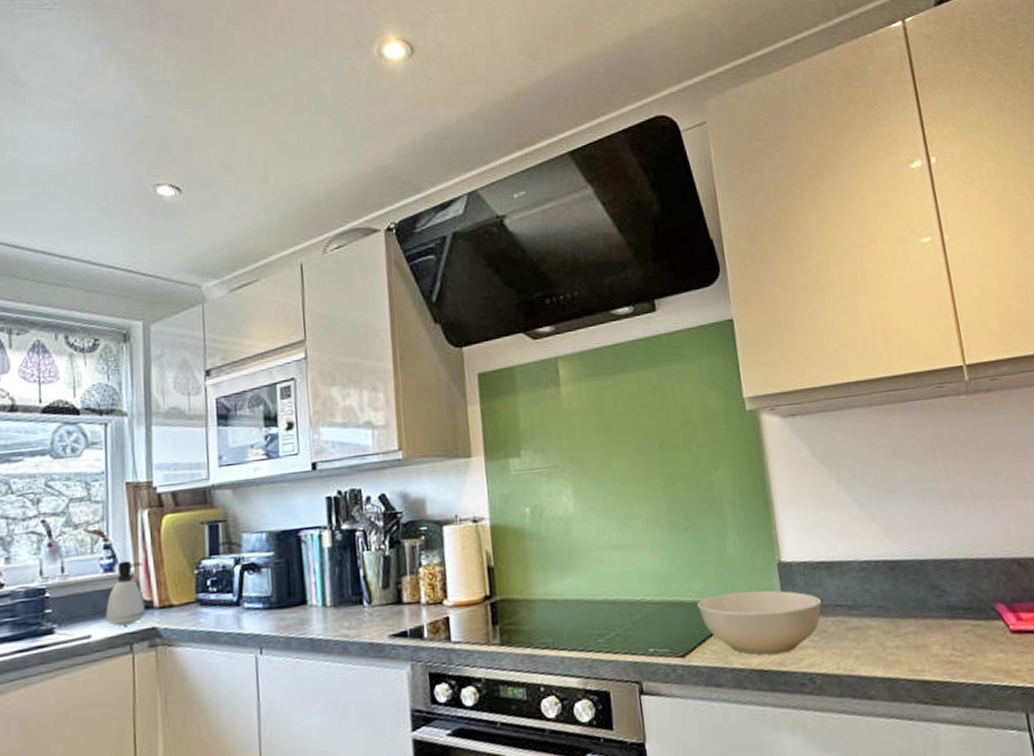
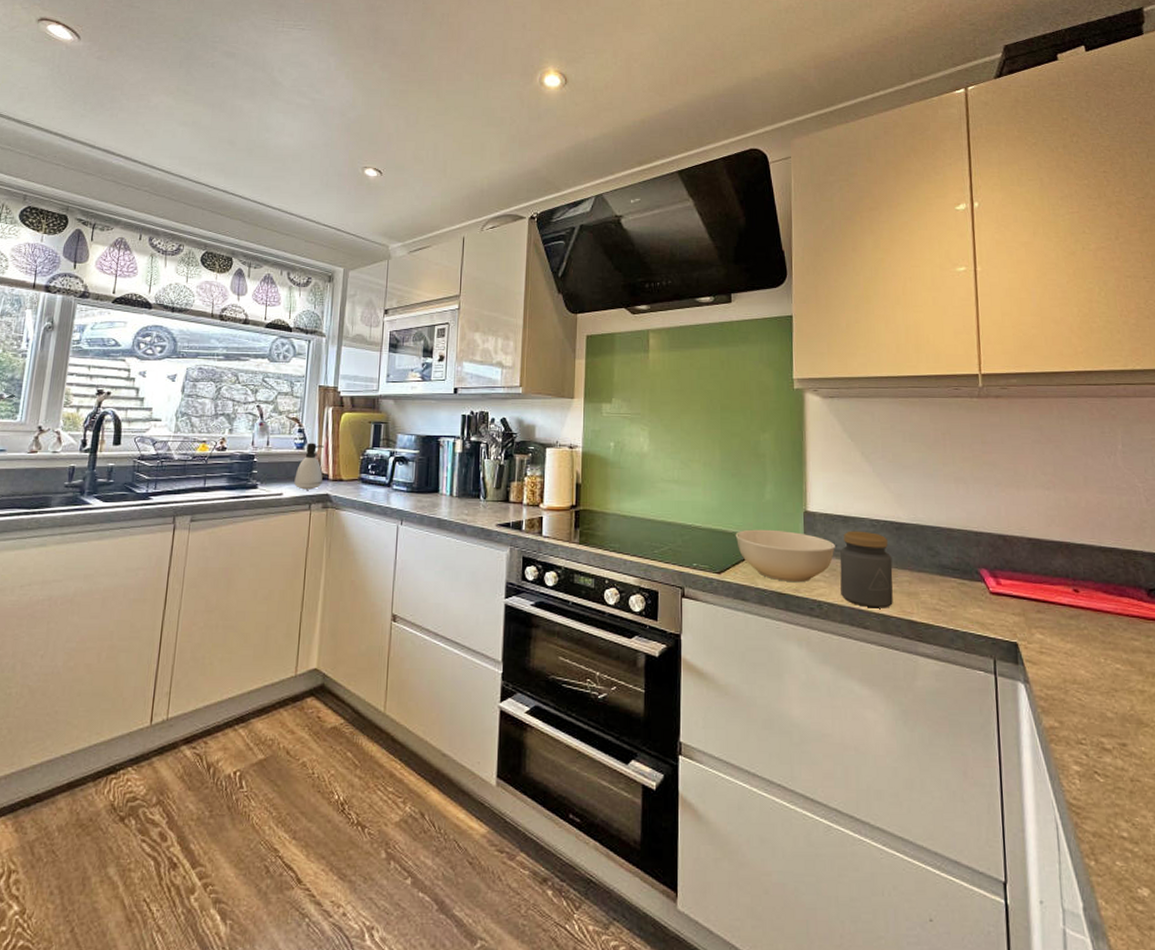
jar: none [827,577,900,673] -> present [839,531,893,608]

